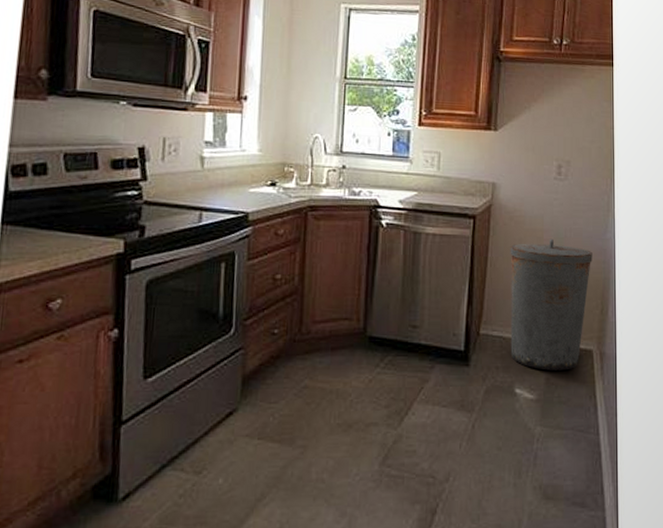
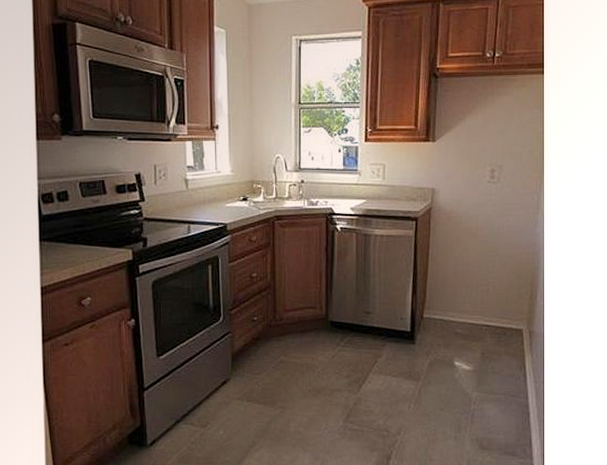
trash can: present [510,238,593,371] -> none [448,235,523,347]

